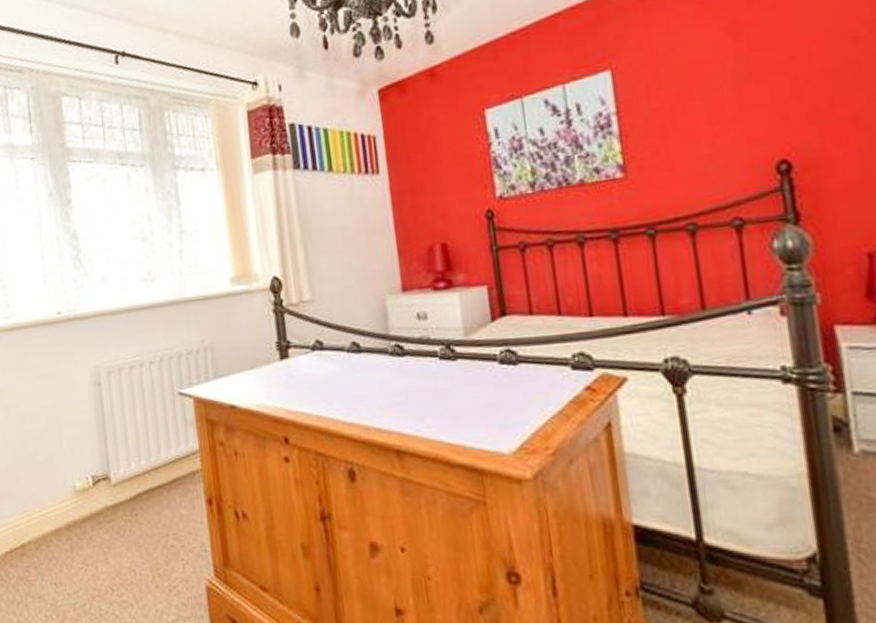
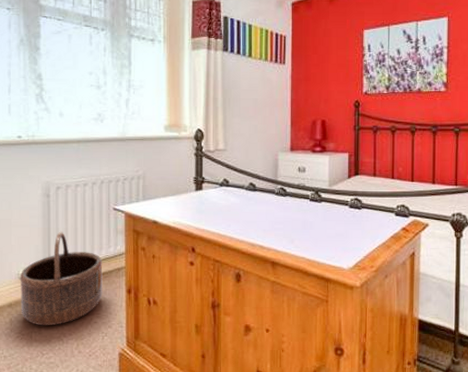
basket: none [75,427,177,553] -> present [19,231,103,326]

